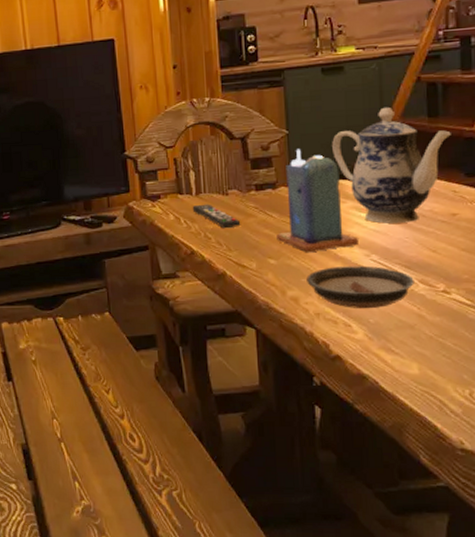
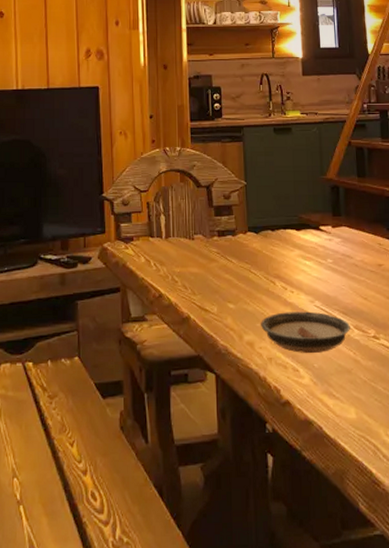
remote control: present [192,204,241,229] -> none [162,247,205,273]
candle: present [276,149,358,253] -> none [235,199,304,298]
teapot: present [332,108,451,224] -> none [282,167,376,272]

